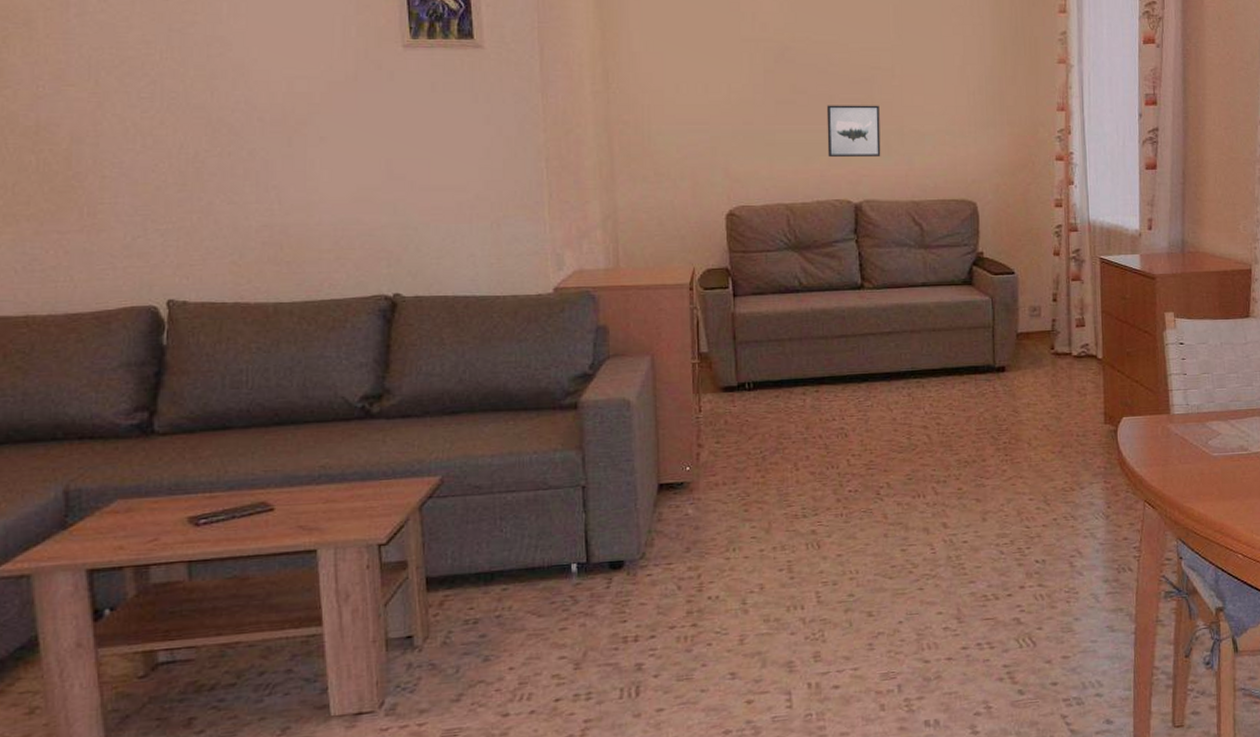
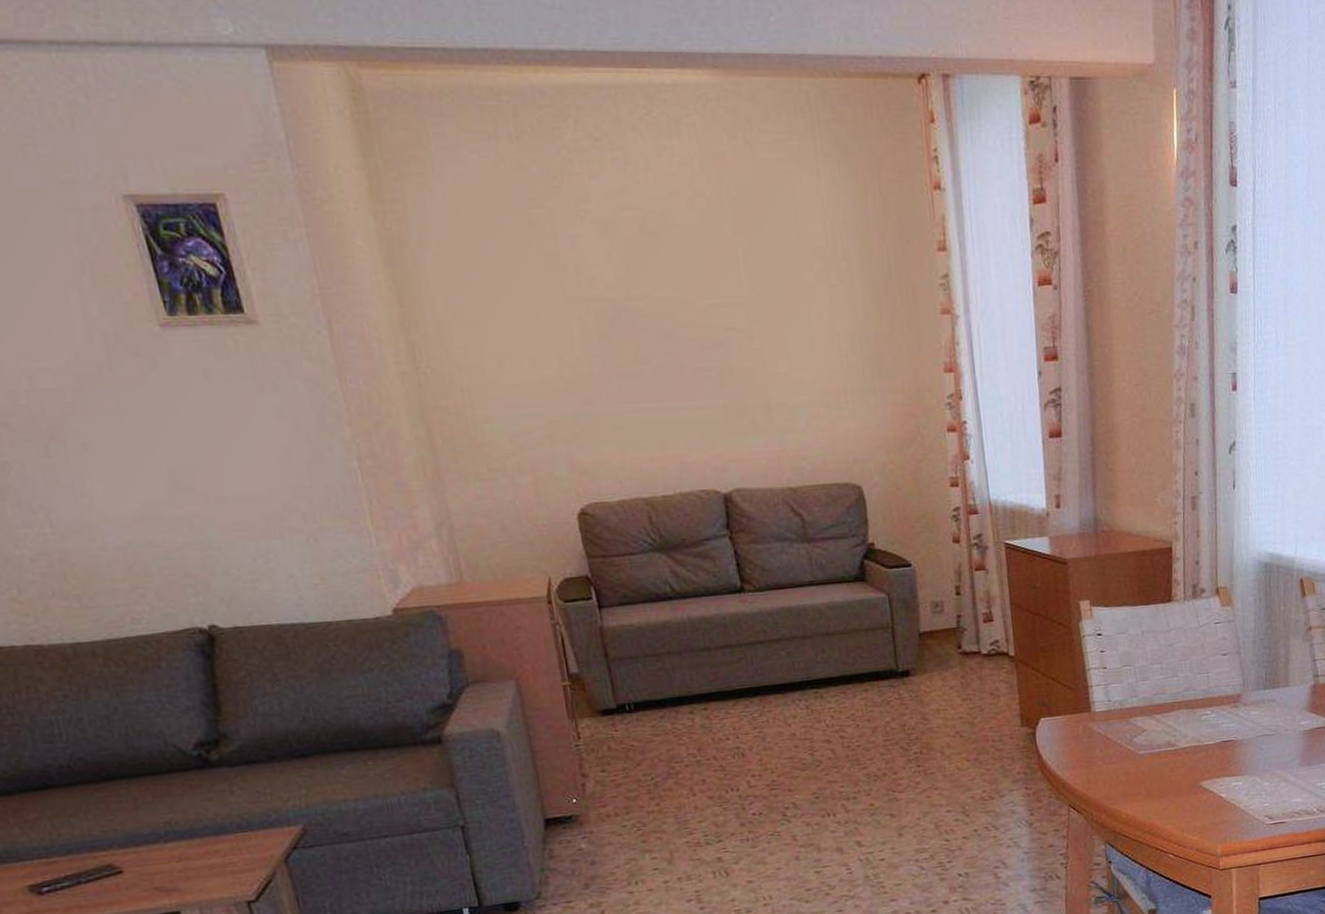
wall art: present [826,105,881,158] -> none [677,374,747,441]

